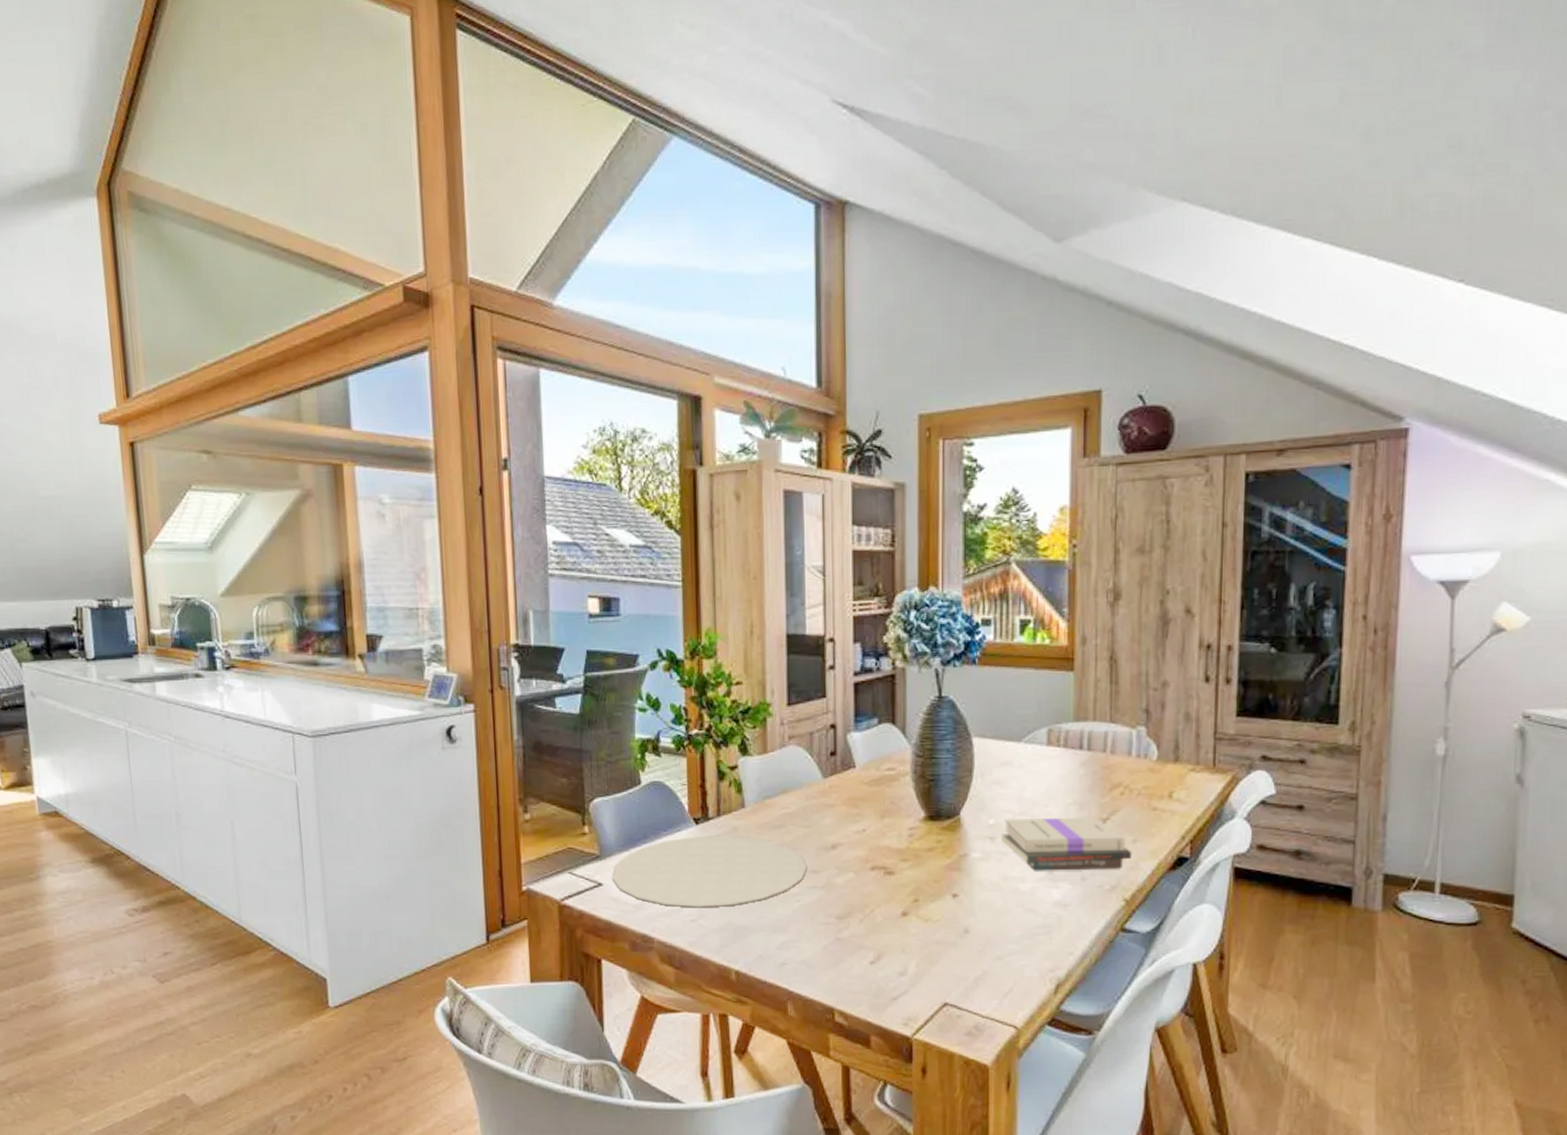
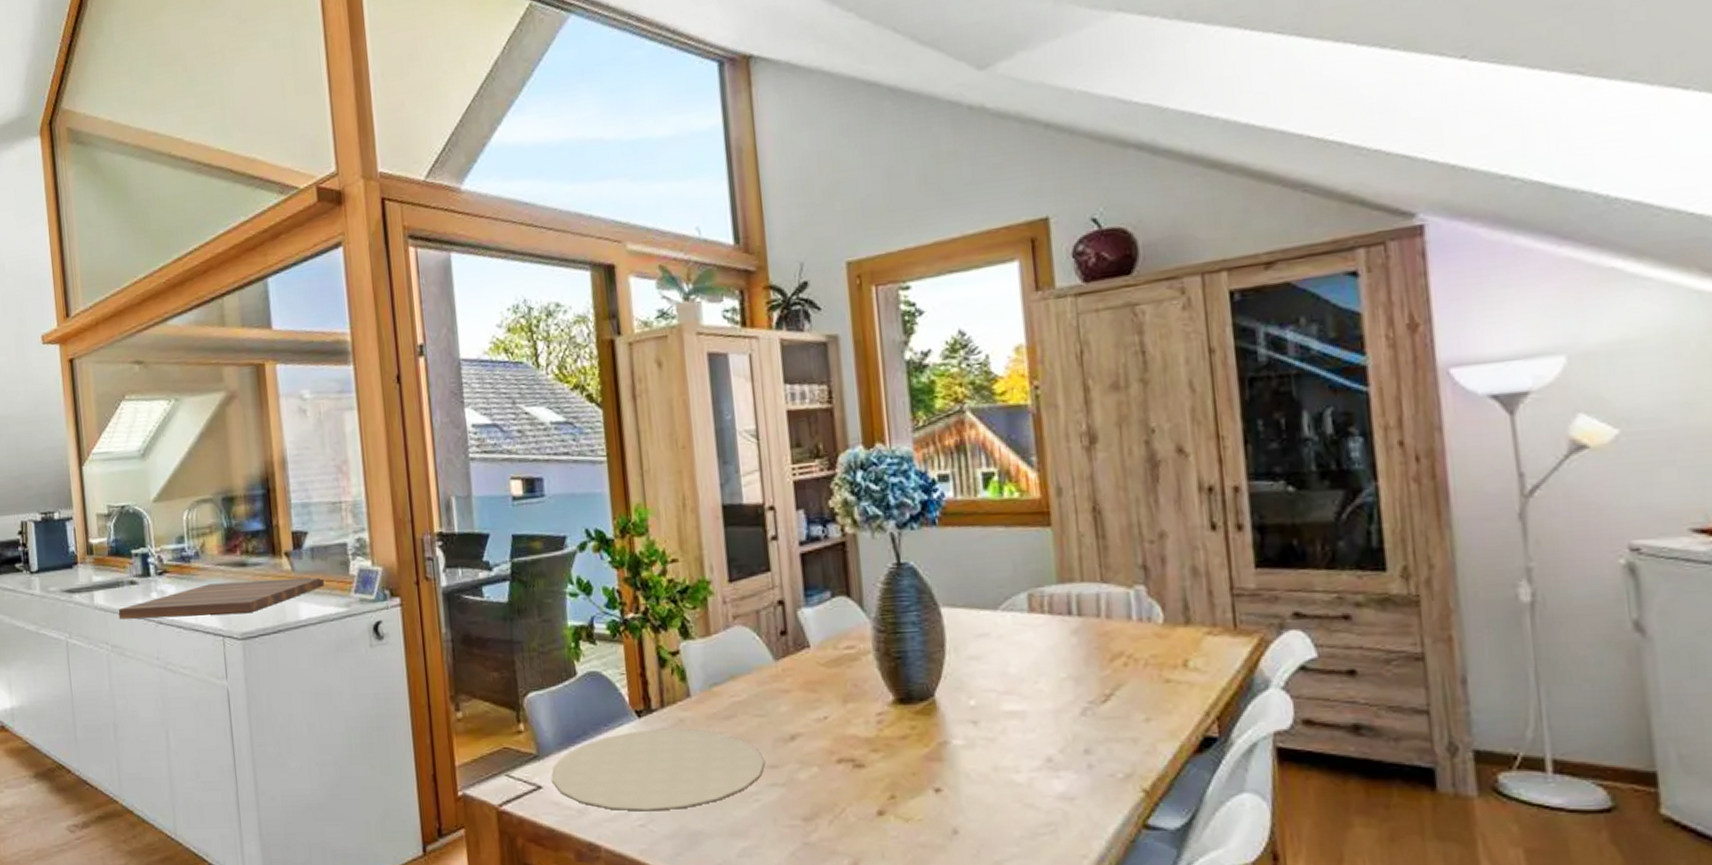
cutting board: none [182,680,398,712] -> present [118,578,324,620]
books: present [1001,817,1131,871] -> none [985,693,1146,759]

